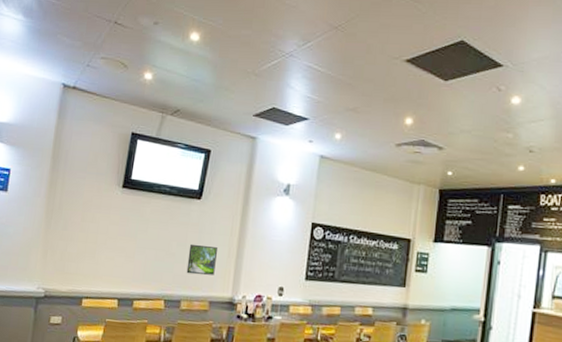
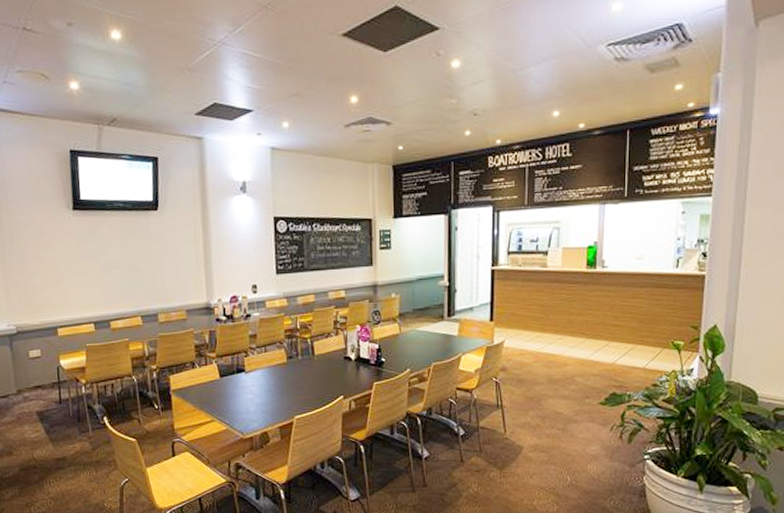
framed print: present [186,243,217,275] -> none [155,256,186,287]

